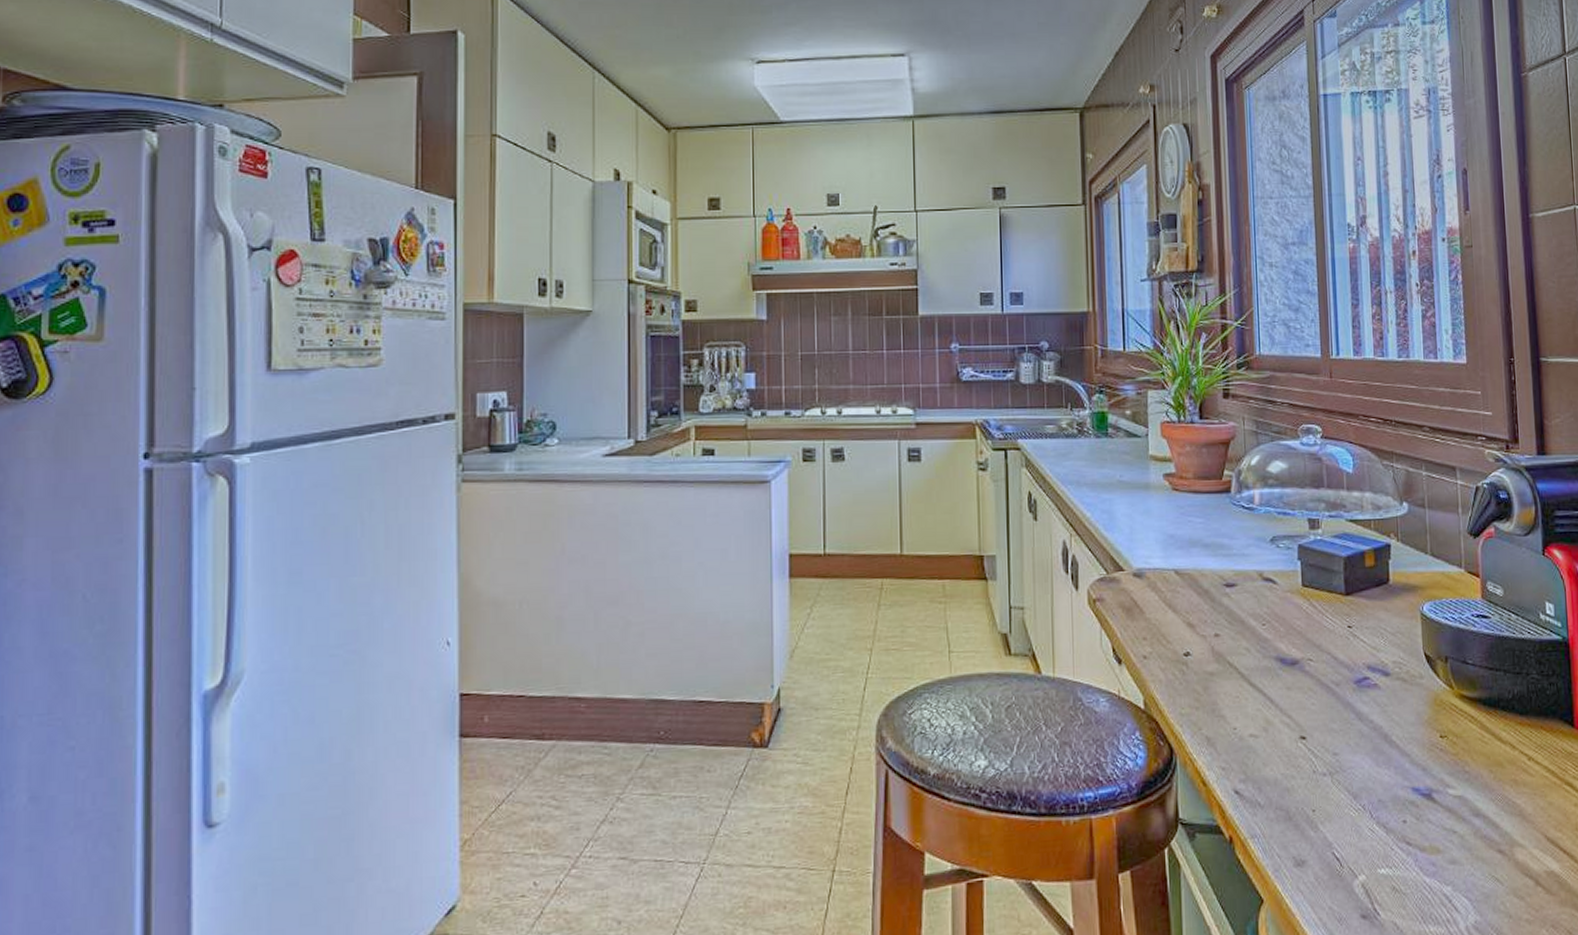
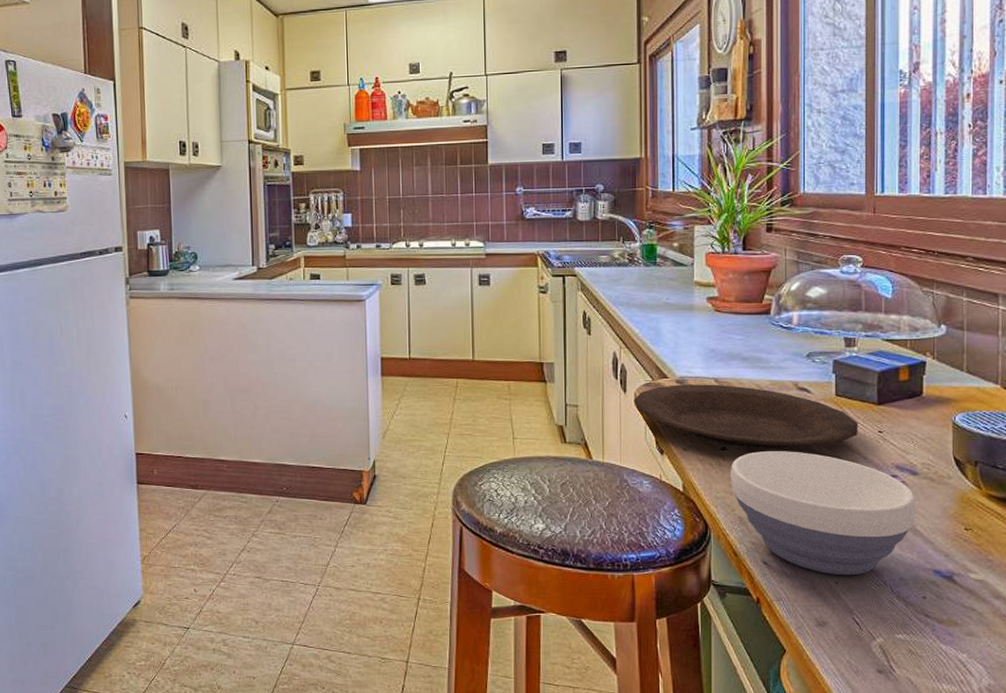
plate: none [1087,576,1327,653] -> present [633,384,858,449]
bowl: none [1195,653,1391,802] -> present [731,451,916,576]

